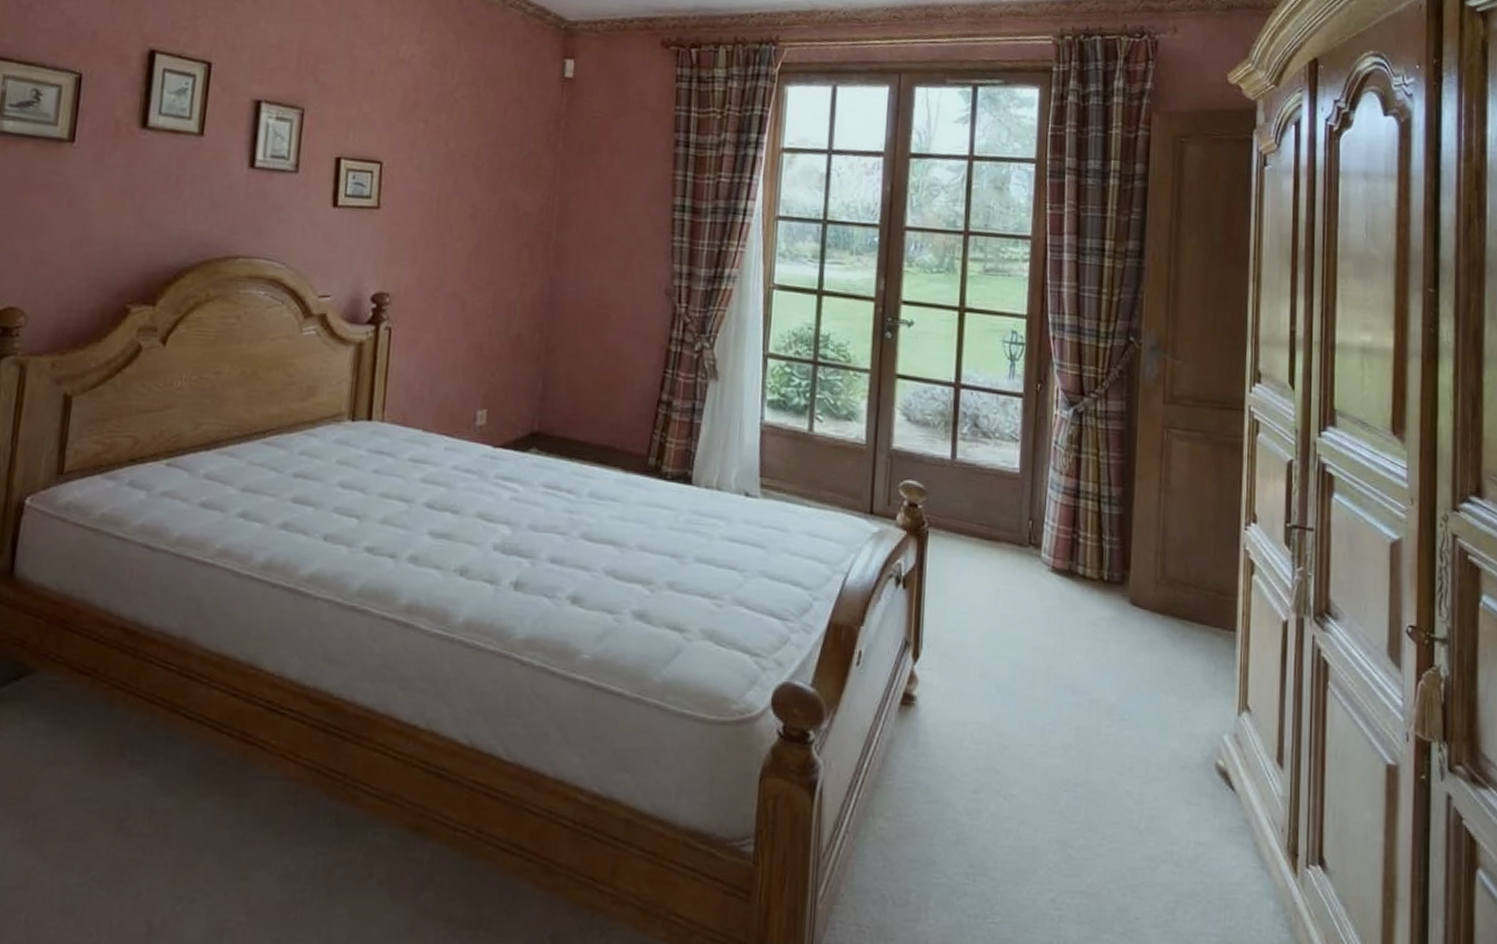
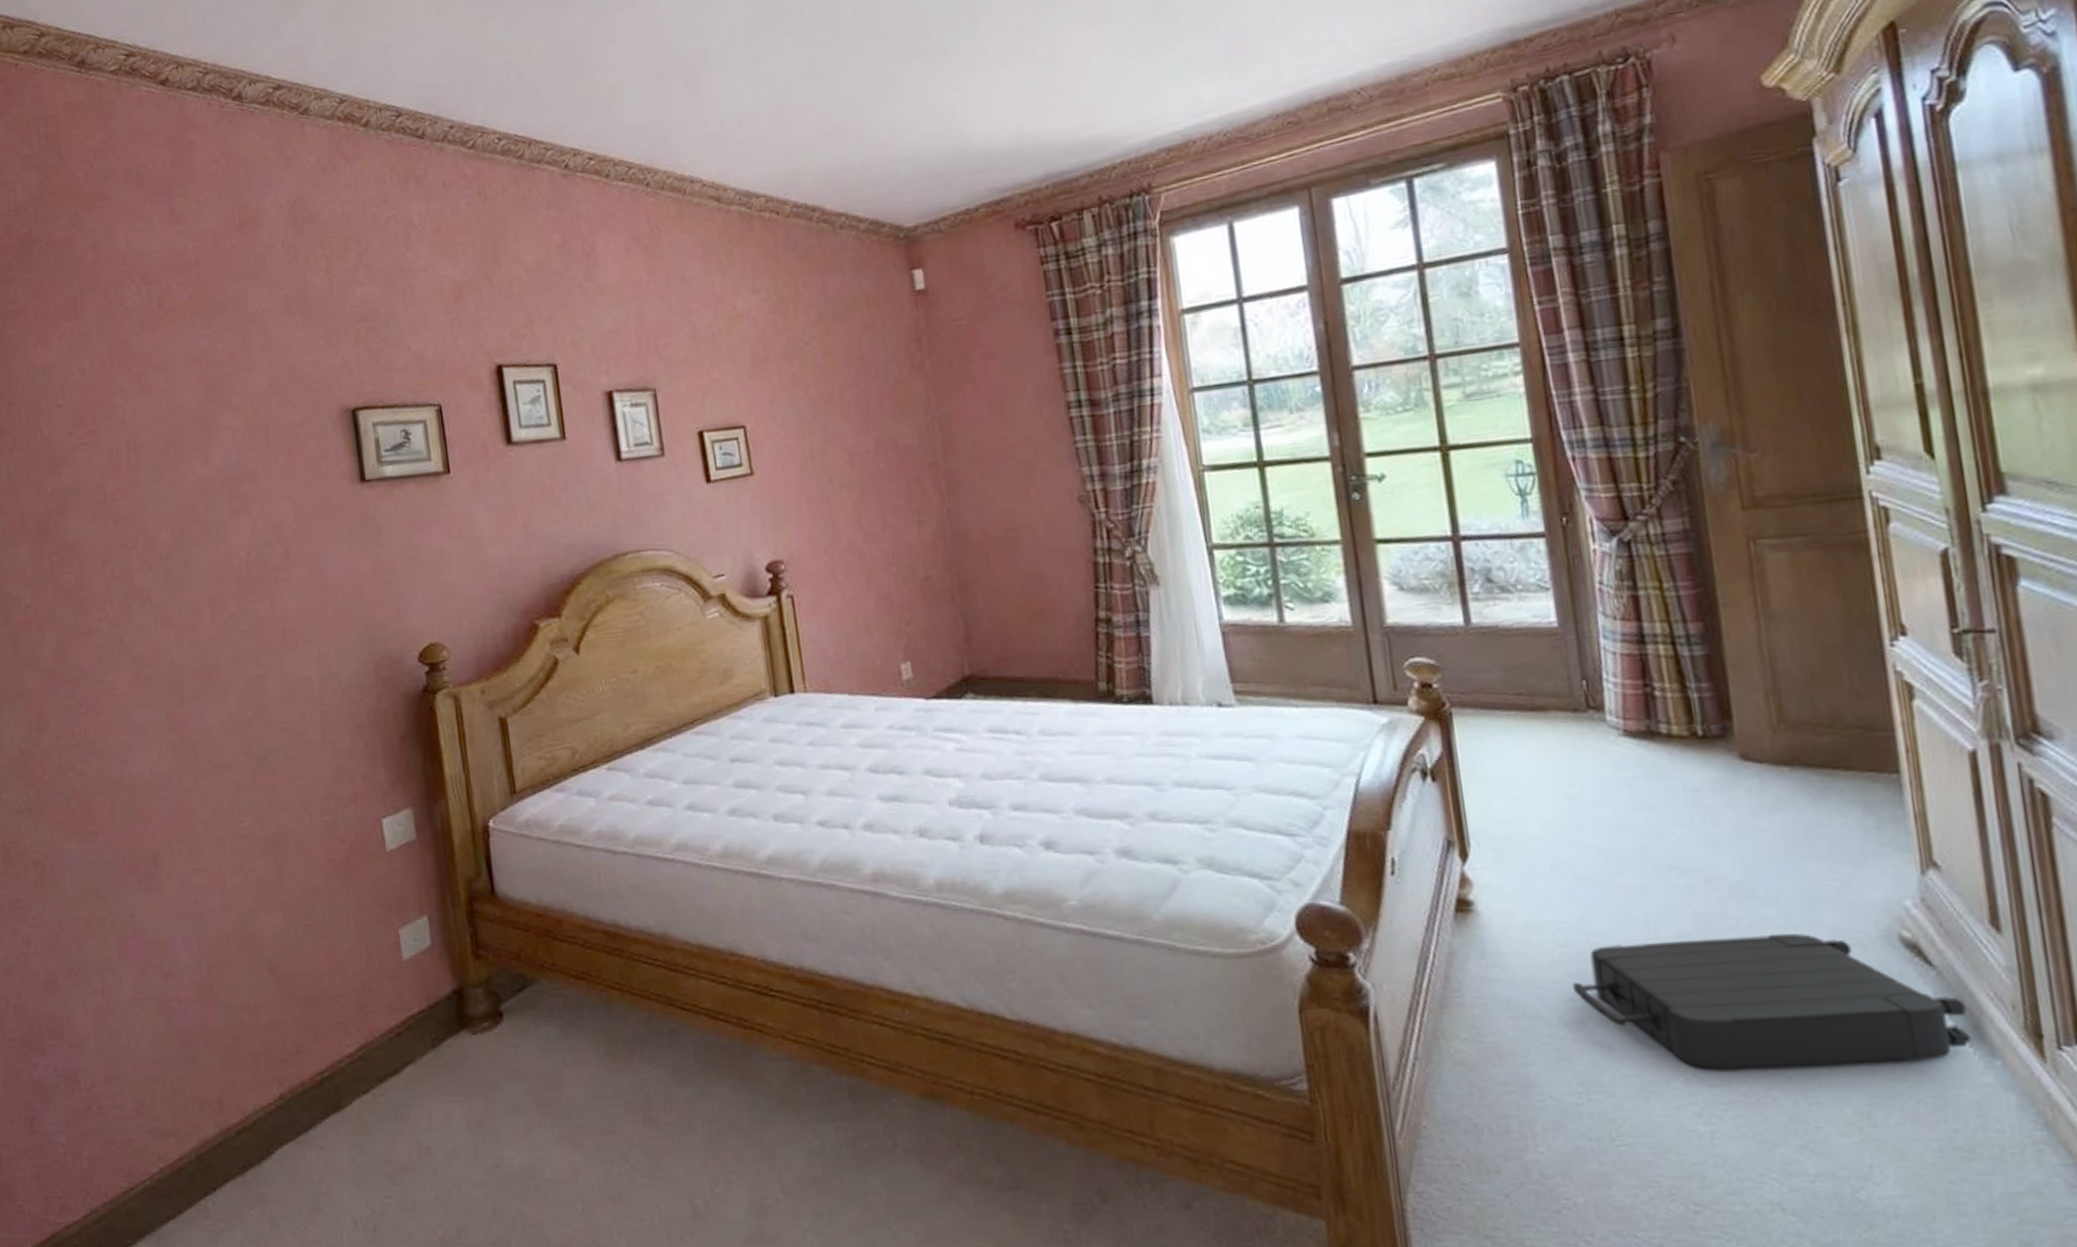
suitcase: none [978,747,1252,869] -> present [1571,933,1971,1070]

